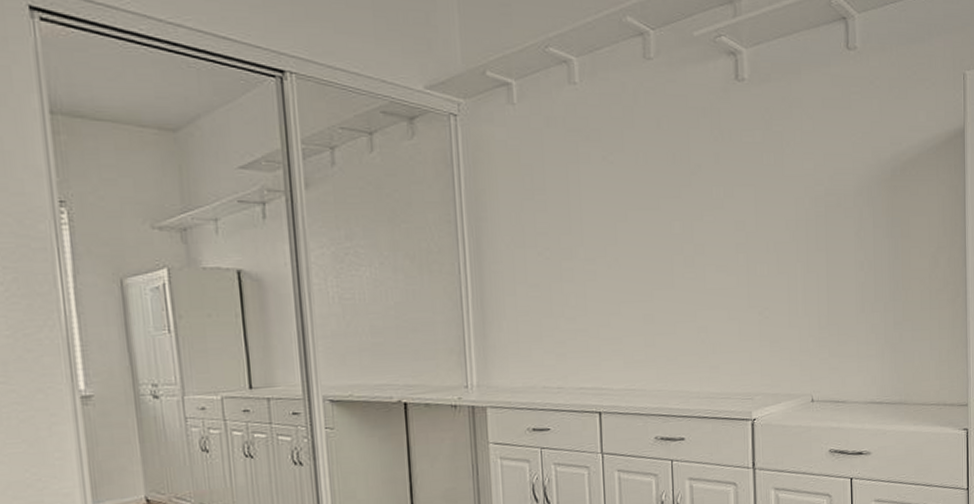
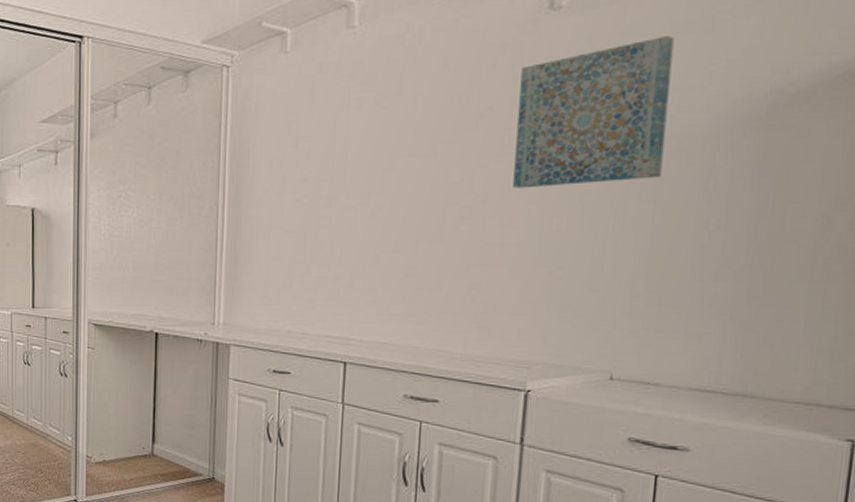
wall art: none [720,109,829,239] -> present [513,35,674,188]

